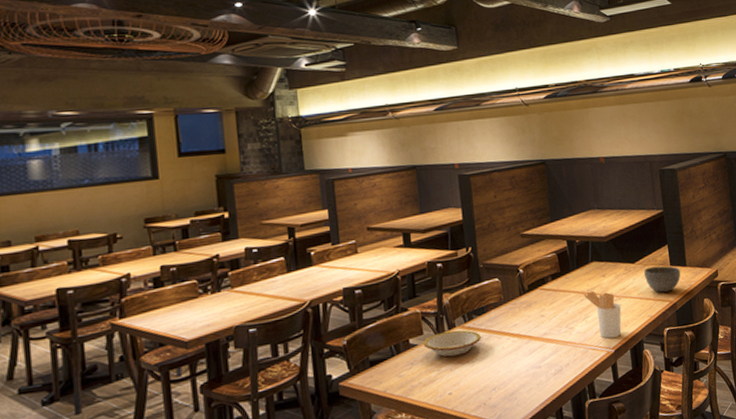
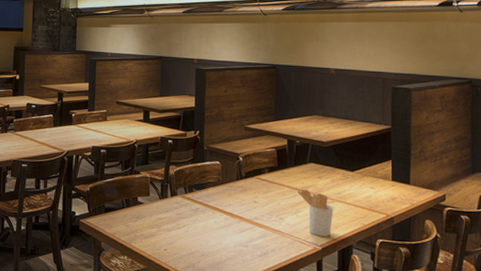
bowl: present [423,330,481,358] -> none [148,197,198,220]
bowl: present [643,265,681,293] -> none [362,178,403,206]

